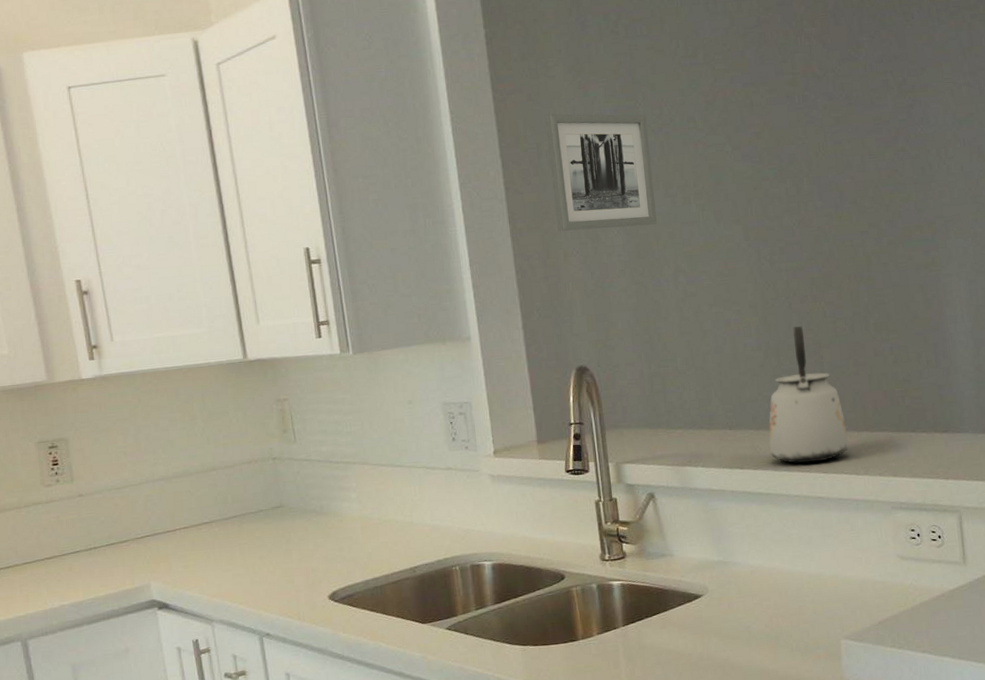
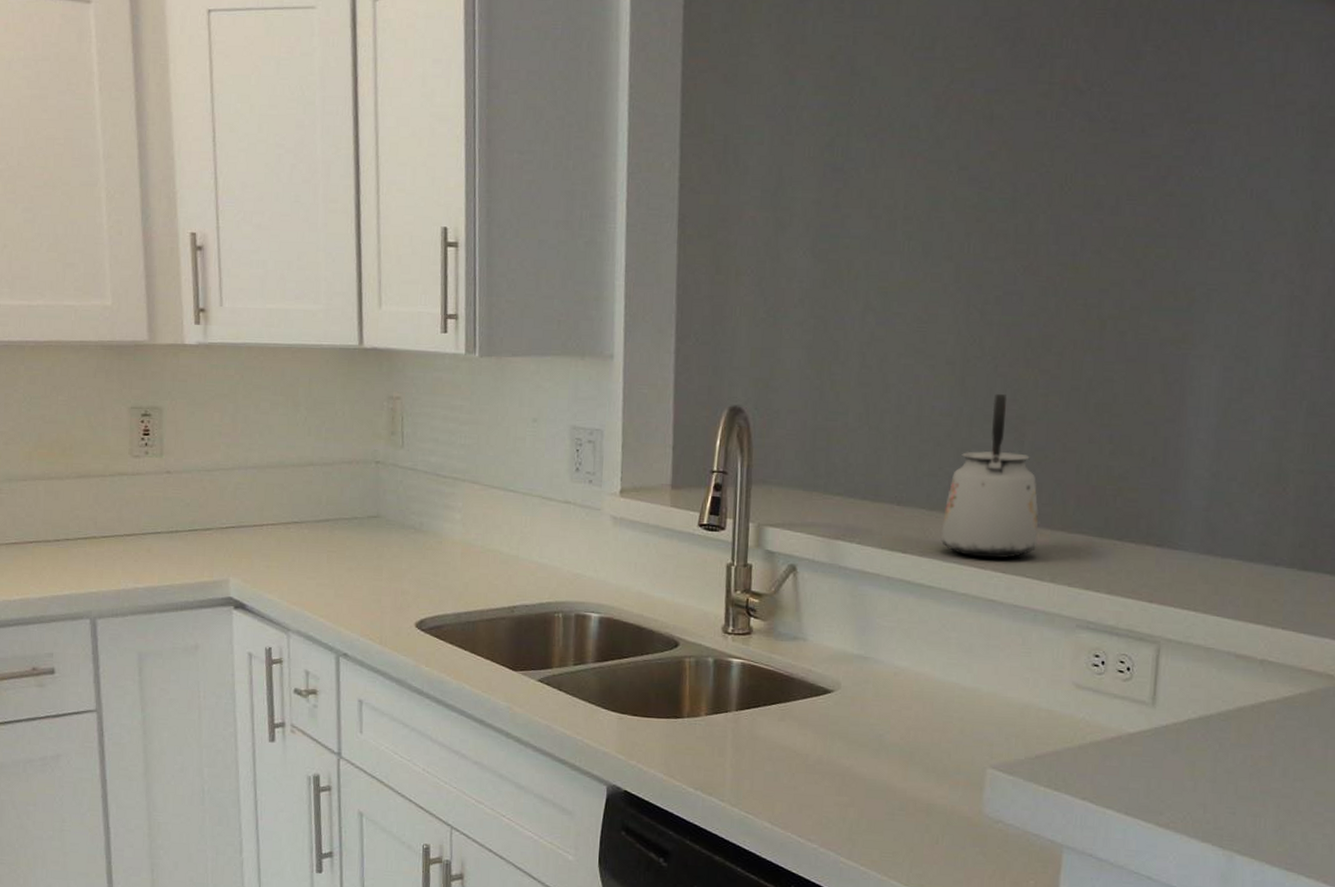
wall art: present [544,114,657,232] -> none [733,102,860,249]

